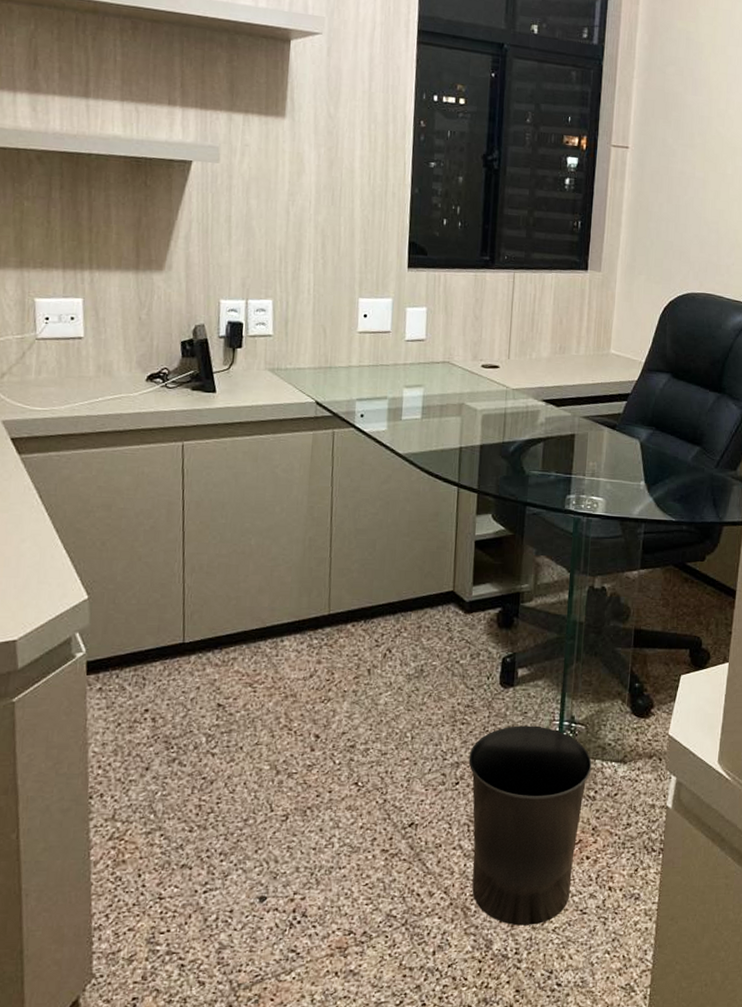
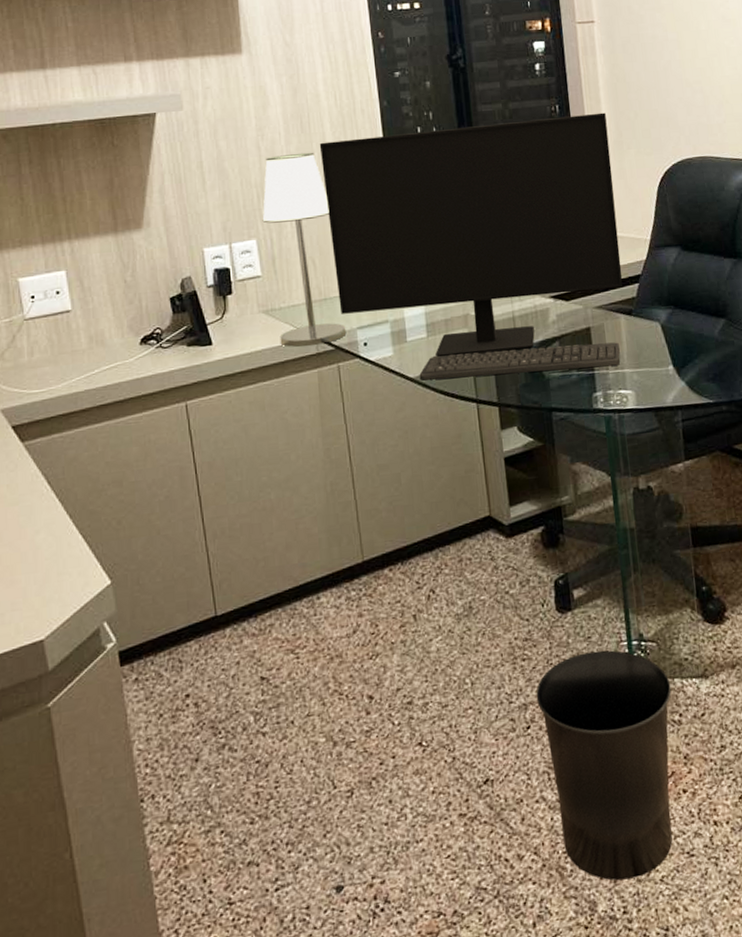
table lamp: none [281,223,348,410] -> present [262,152,347,348]
monitor: none [343,217,624,446] -> present [319,112,623,358]
computer keyboard: none [408,437,599,473] -> present [419,342,621,381]

